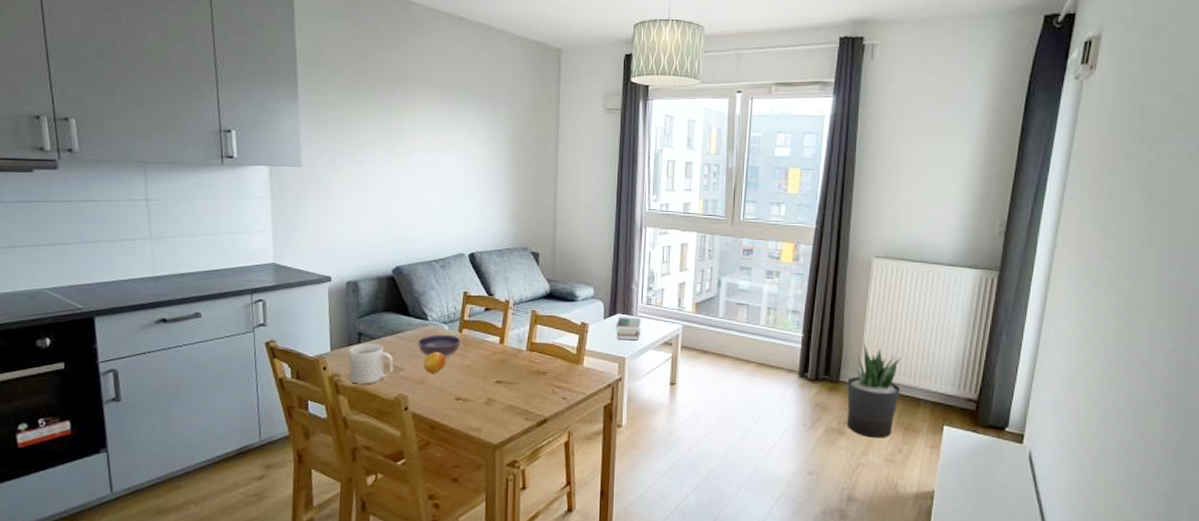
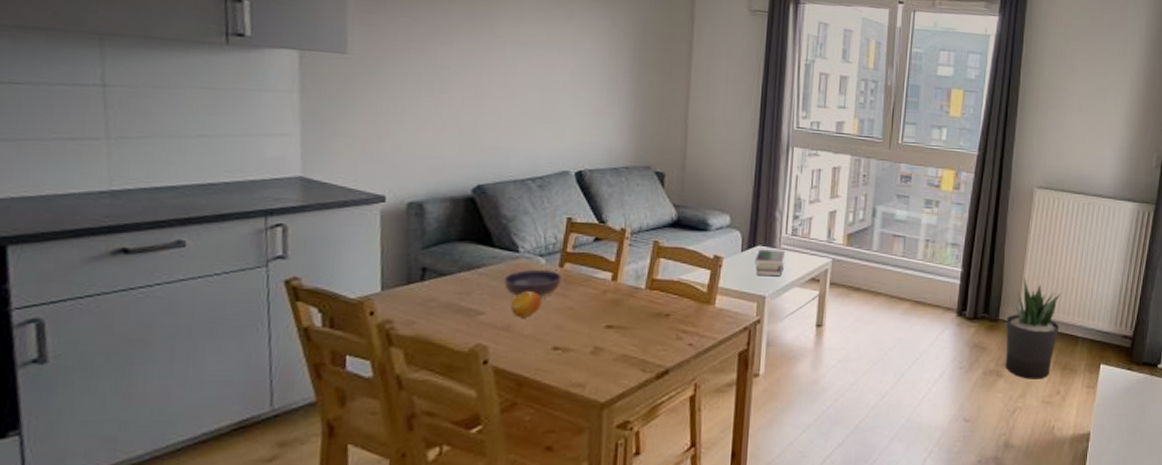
mug: present [348,344,394,385] -> none [406,281,471,333]

